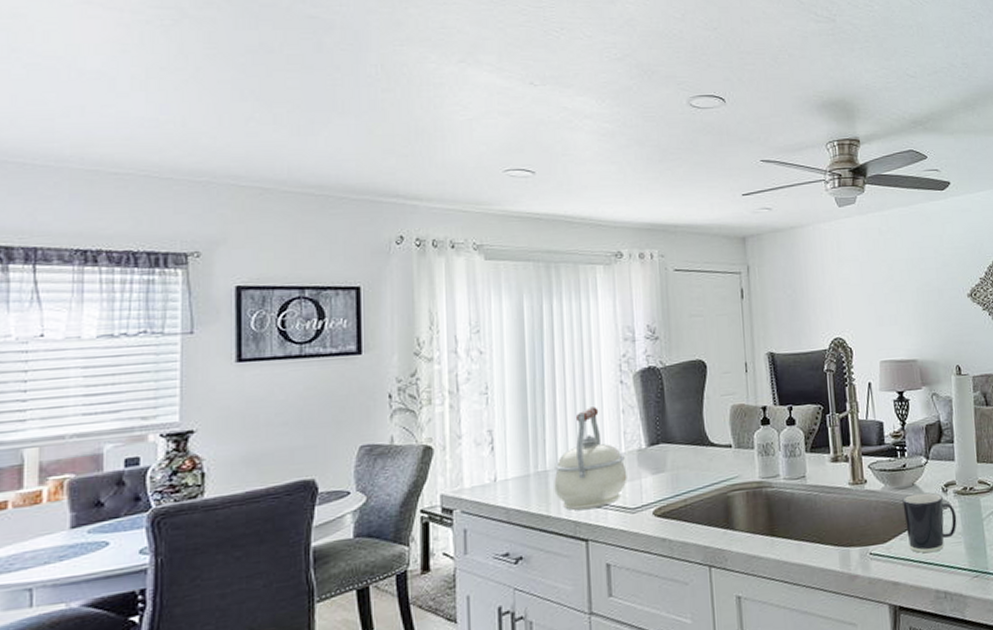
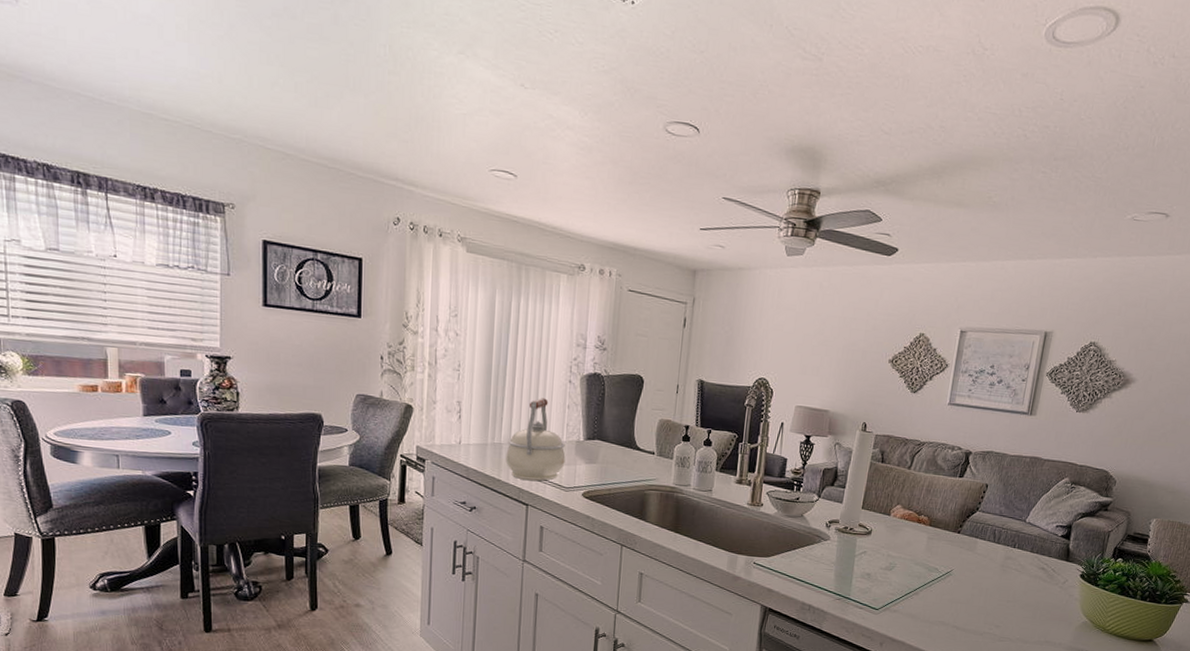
mug: present [902,492,957,554] -> none [787,523,834,573]

